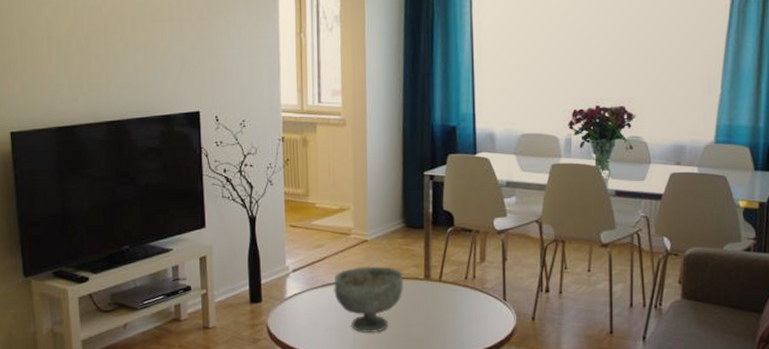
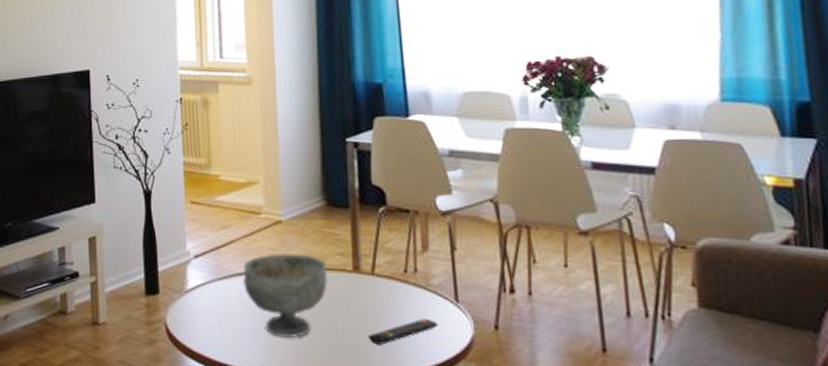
remote control: none [434,314,490,335] -> present [369,318,439,345]

